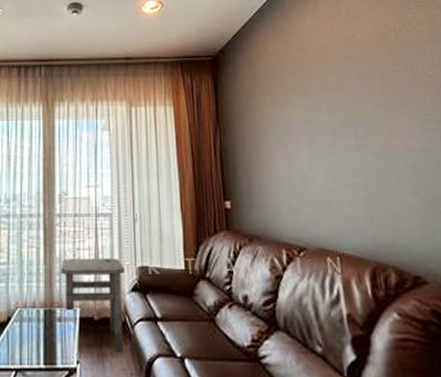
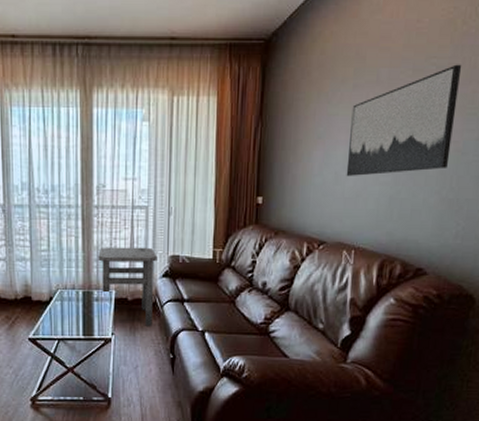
wall art: none [307,71,418,178] -> present [346,64,462,176]

